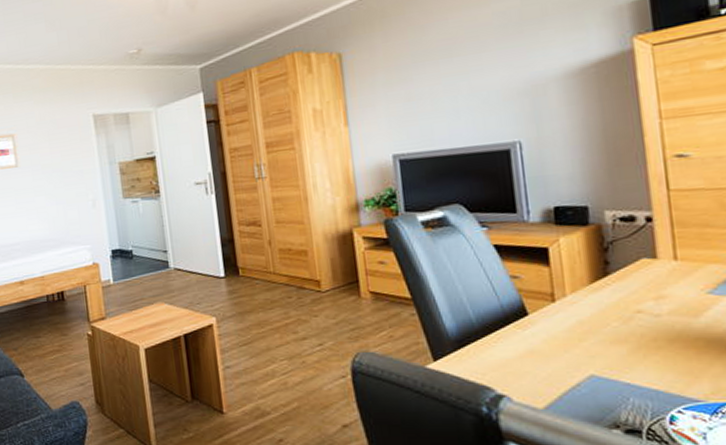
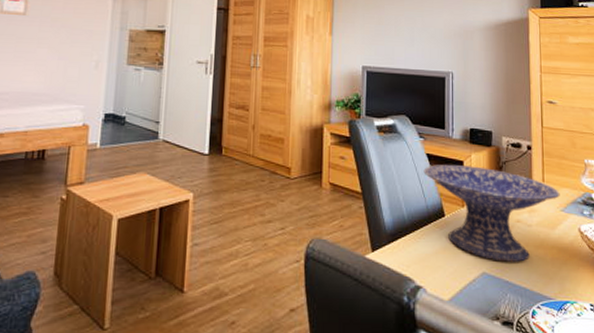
decorative bowl: none [491,251,705,361] -> present [423,164,560,262]

